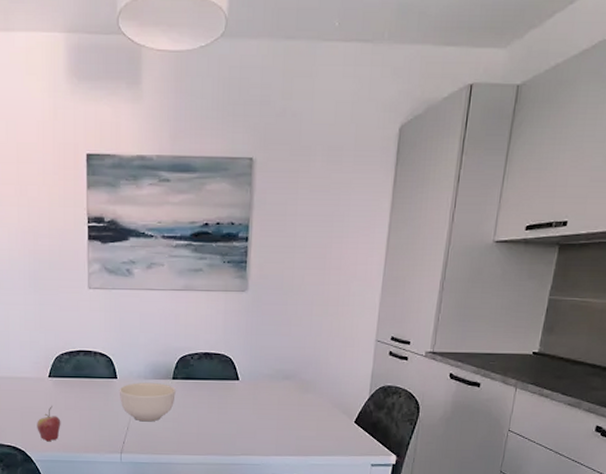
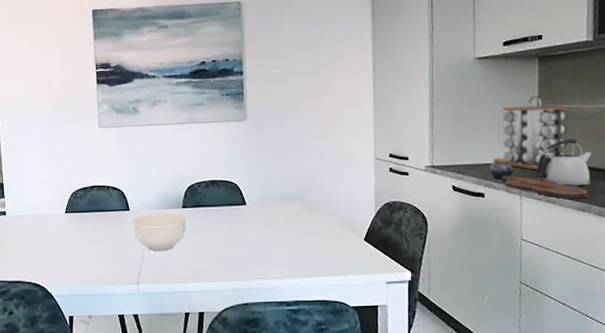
fruit: present [37,405,61,442] -> none [55,240,79,277]
jar: none [490,348,514,370] -> present [490,158,514,180]
cutting board: none [499,366,582,394] -> present [501,175,588,199]
spice rack: none [505,286,579,362] -> present [503,95,569,170]
kettle: none [535,333,593,381] -> present [536,139,592,186]

